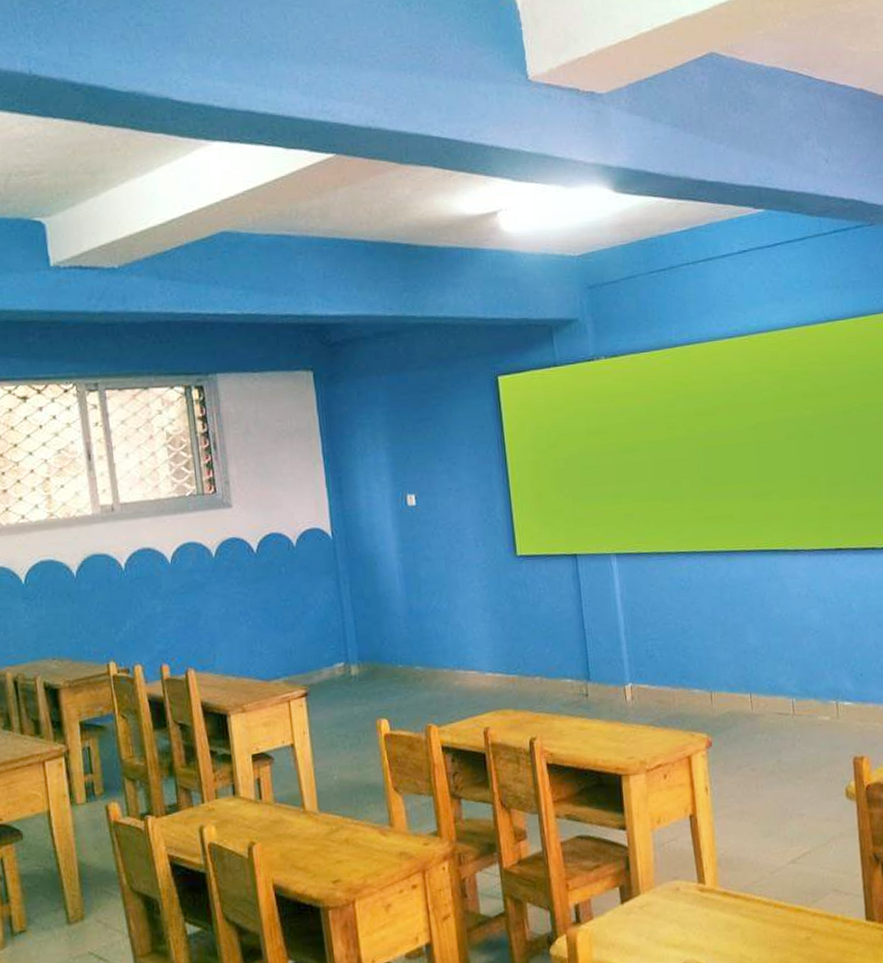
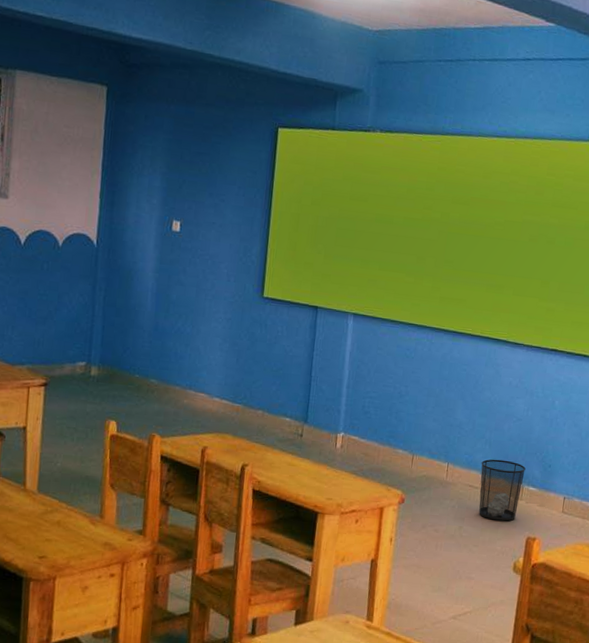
waste bin: none [786,678,837,747] -> present [479,459,526,522]

